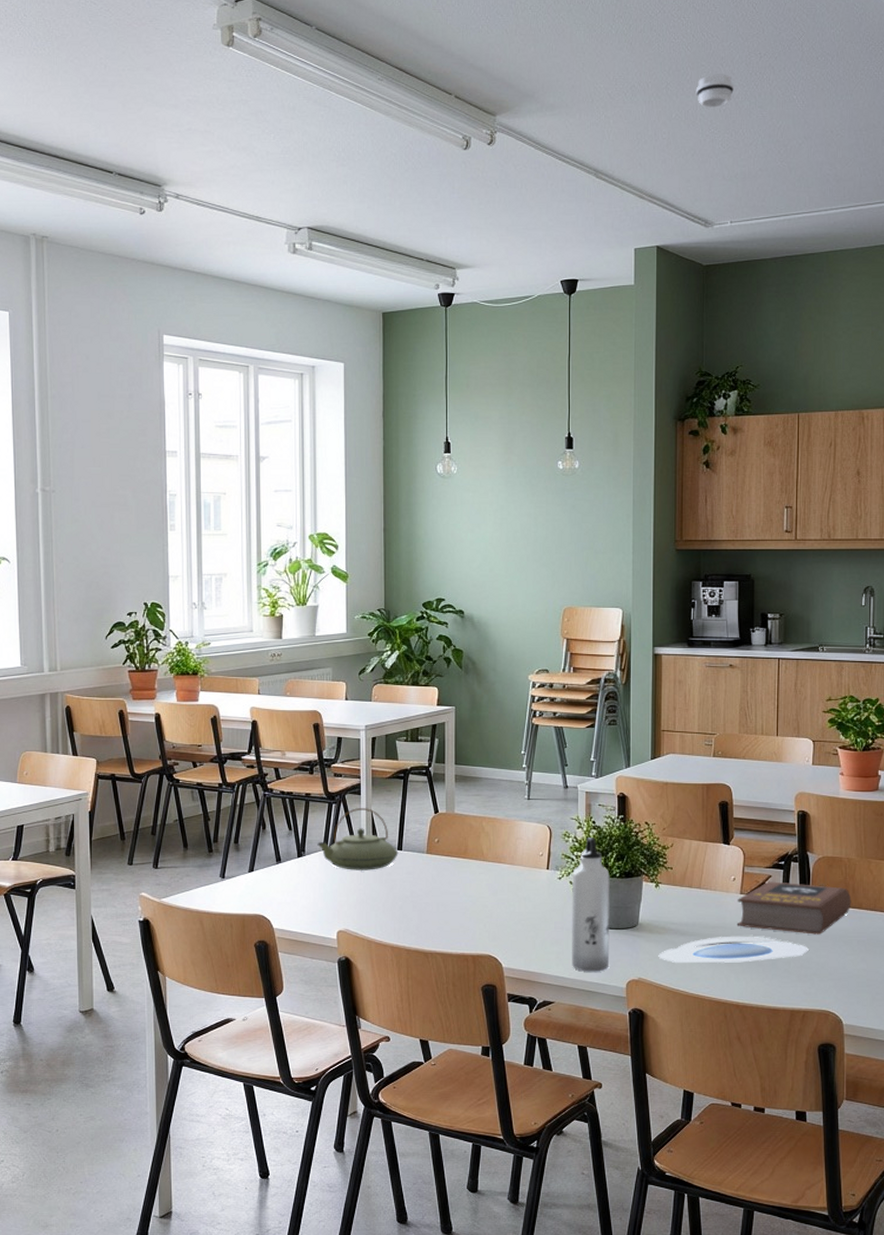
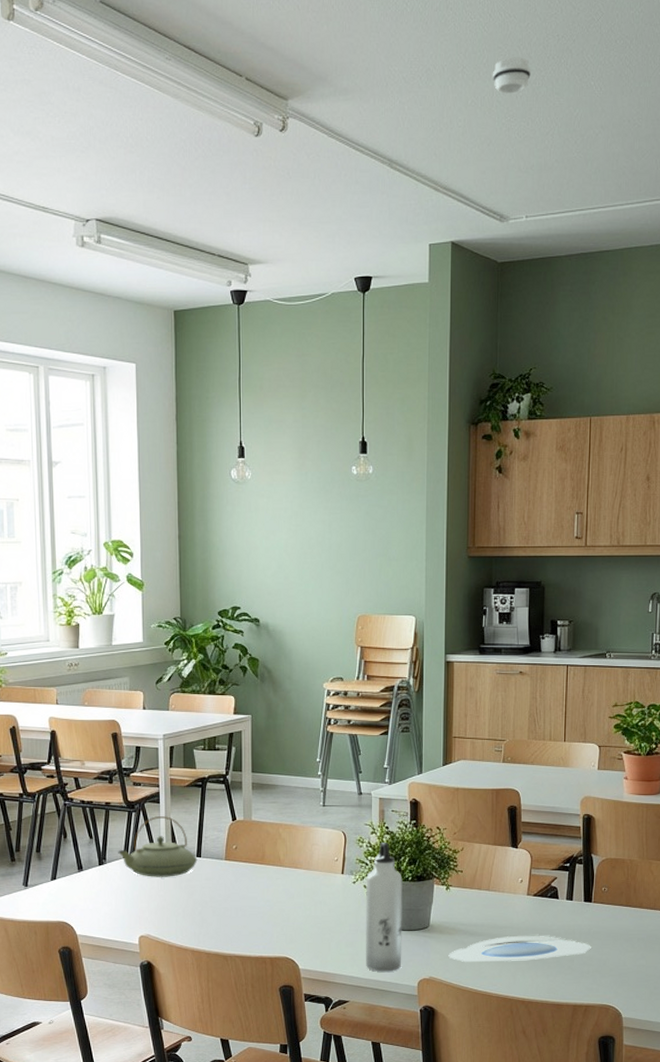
book: present [736,881,852,935] -> none [523,883,633,933]

